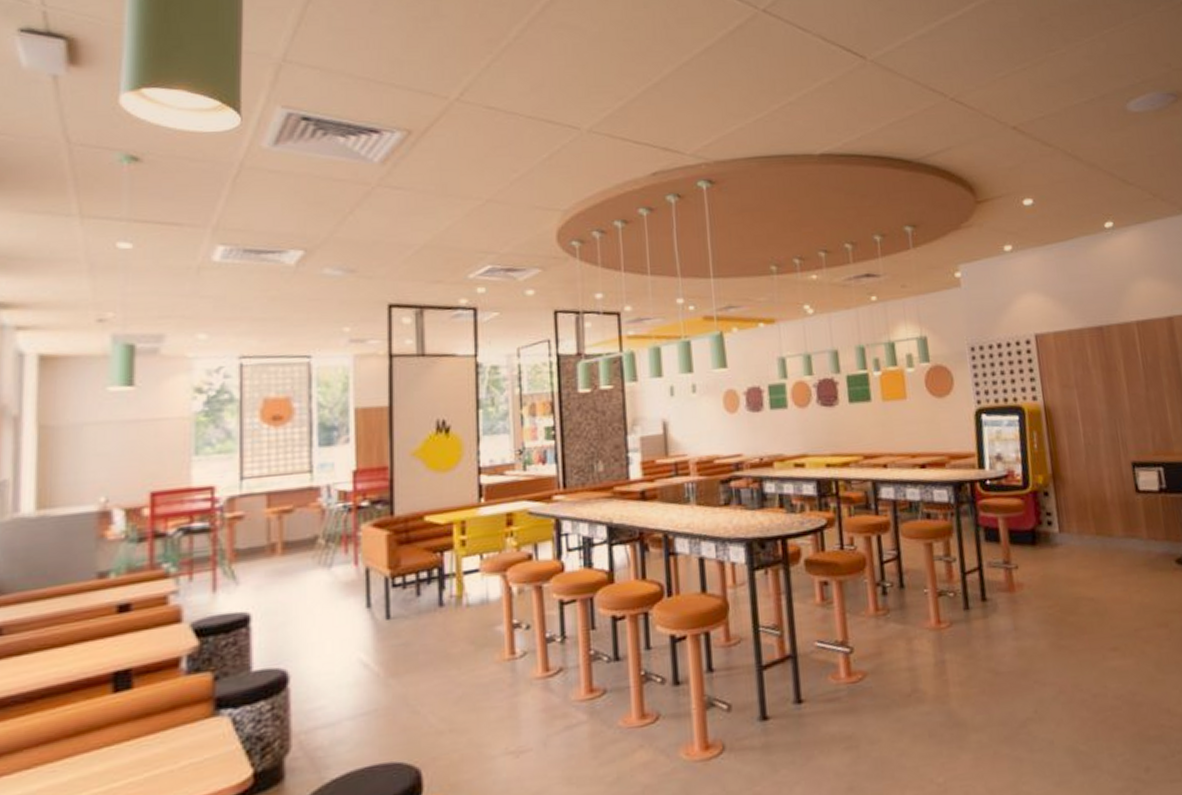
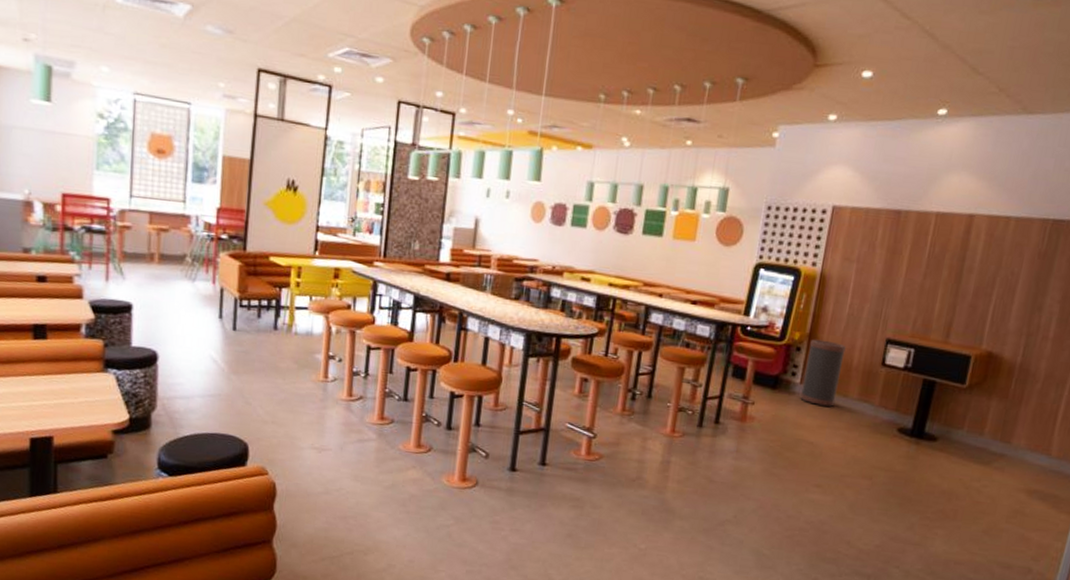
trash can: none [1056,477,1103,553] -> present [800,339,846,407]

